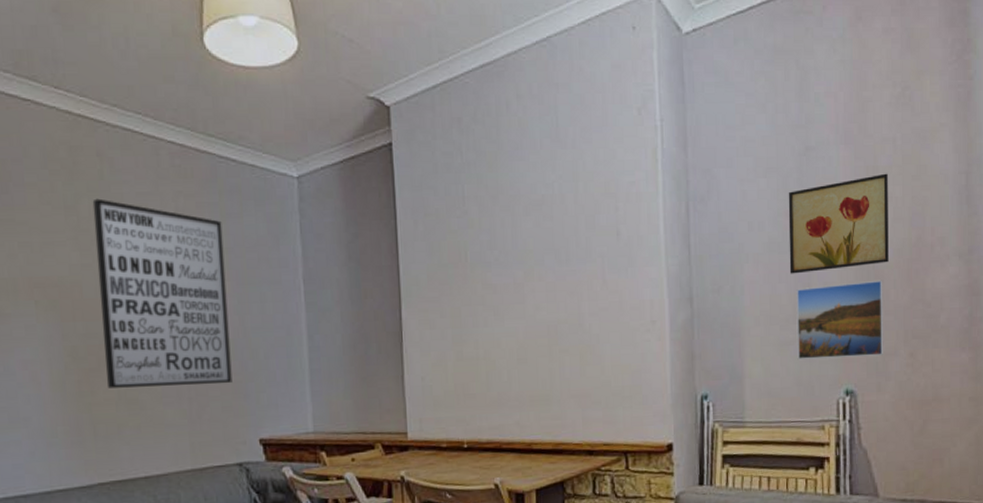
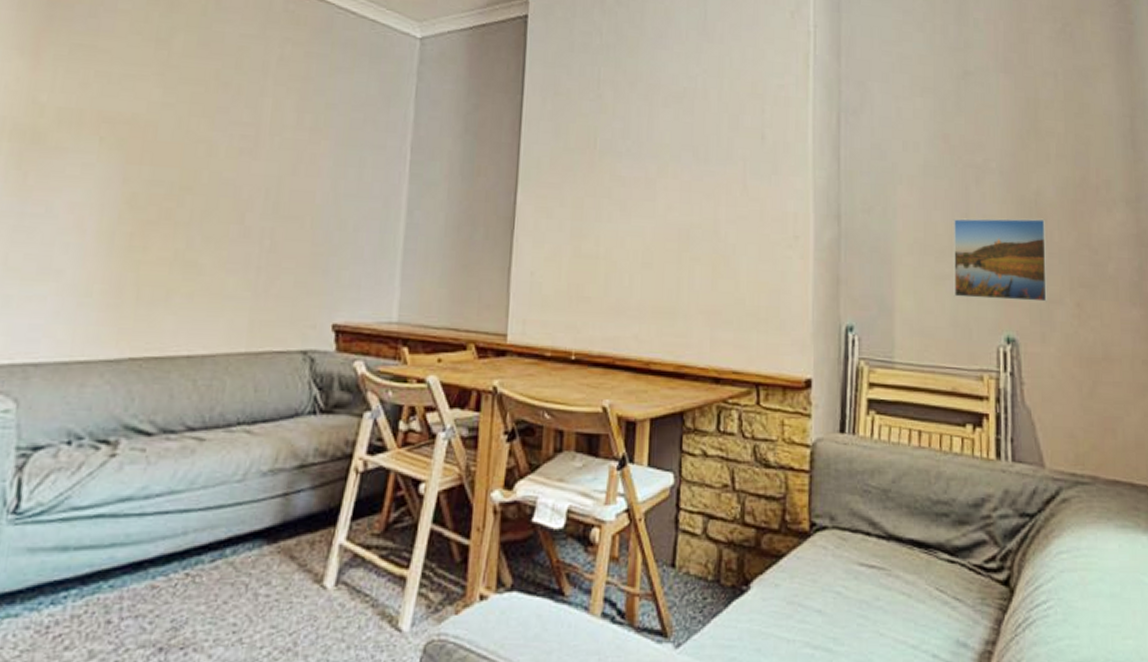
wall art: present [92,198,232,388] -> none [163,34,330,256]
wall art: present [788,173,889,274] -> none [945,107,1052,202]

